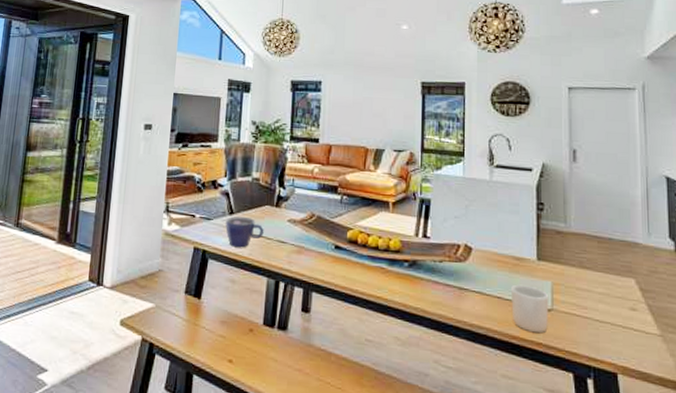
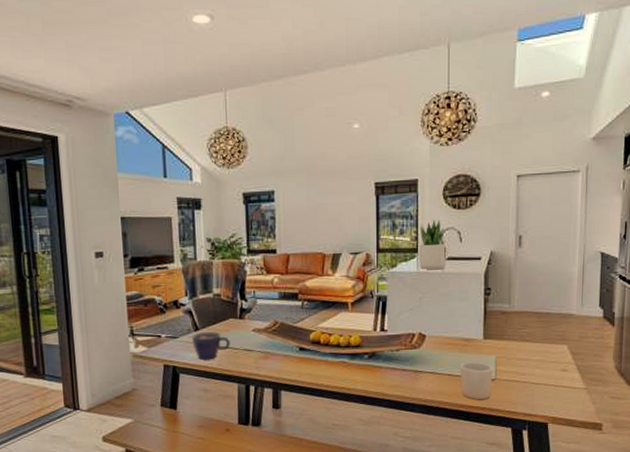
planter: none [464,124,494,178] -> present [418,219,446,270]

